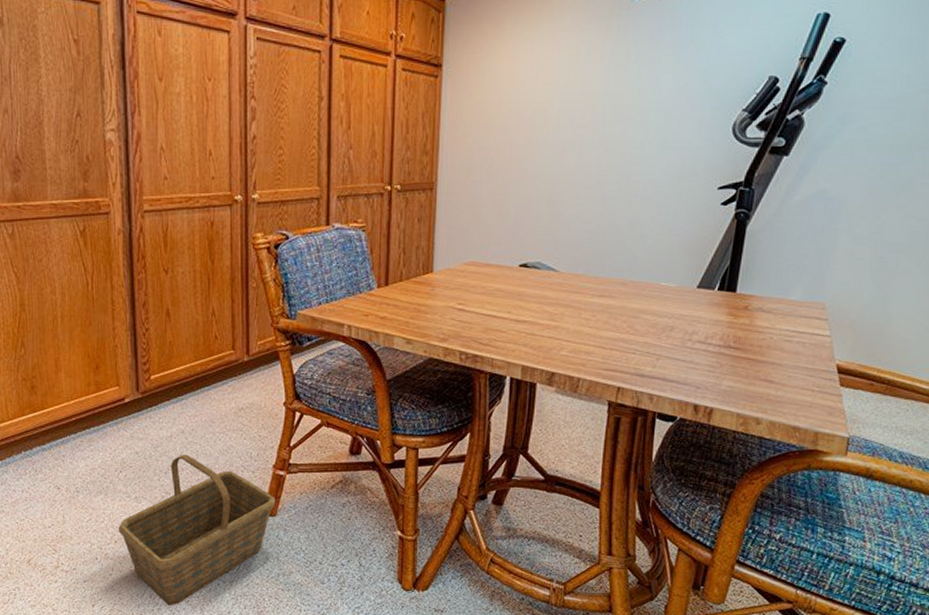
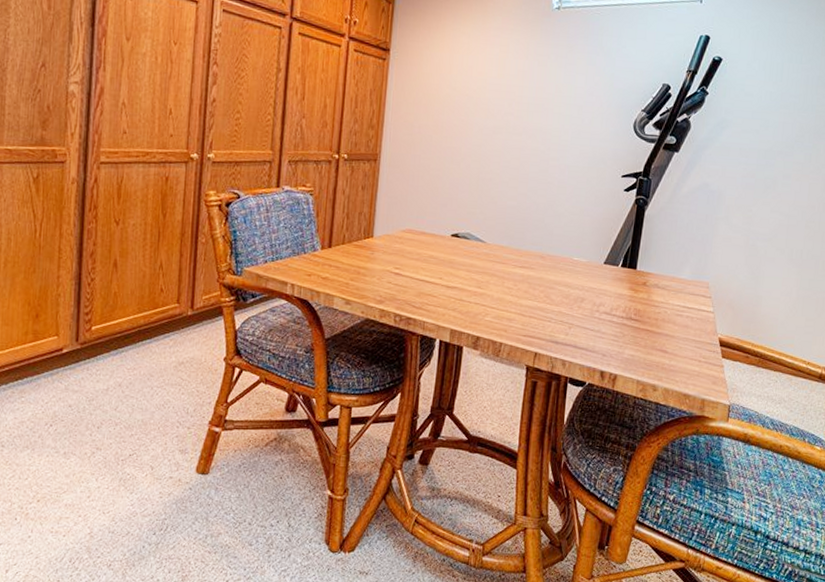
basket: present [118,455,276,607] -> none [42,409,209,572]

